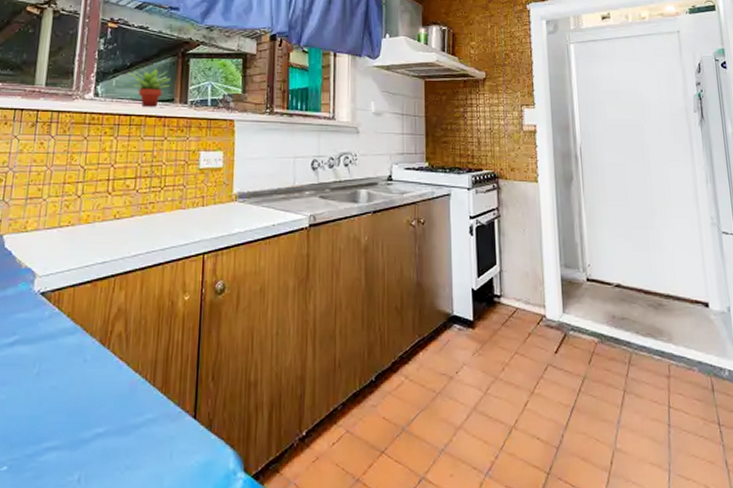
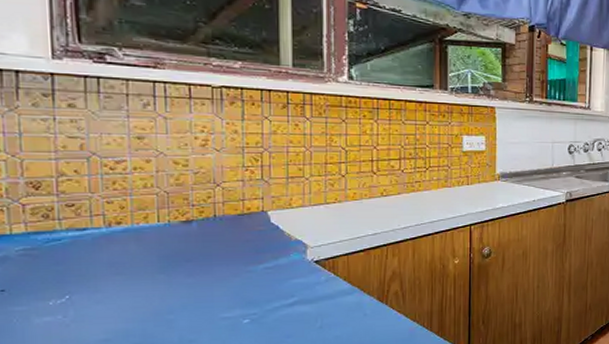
succulent plant: present [128,68,171,108] -> none [383,53,429,93]

